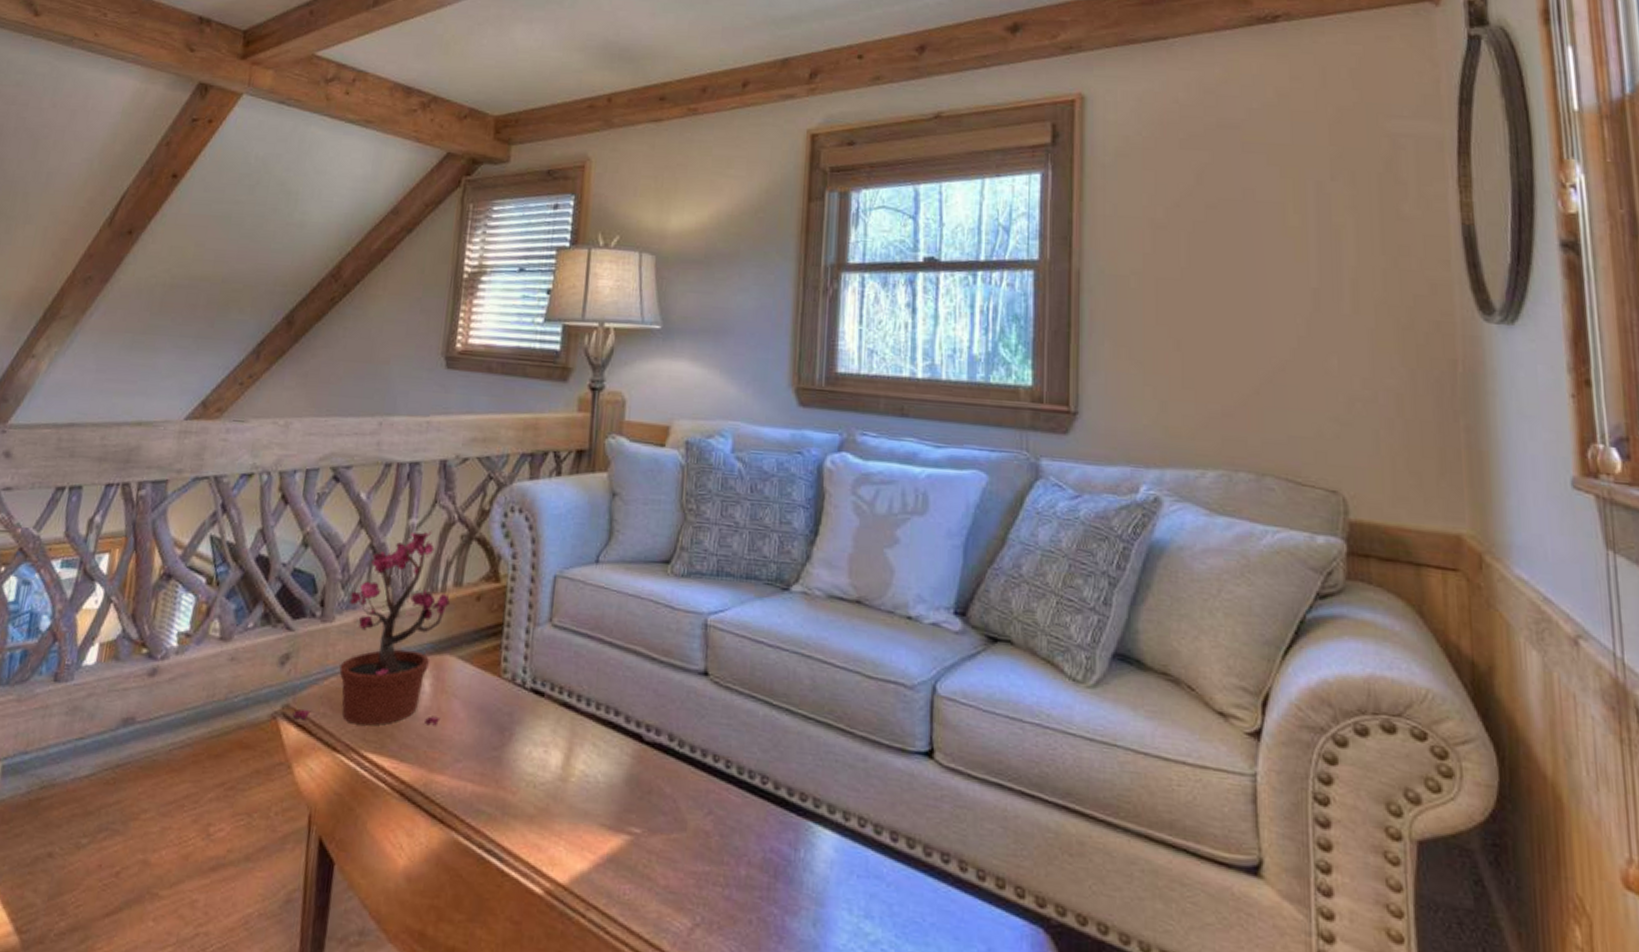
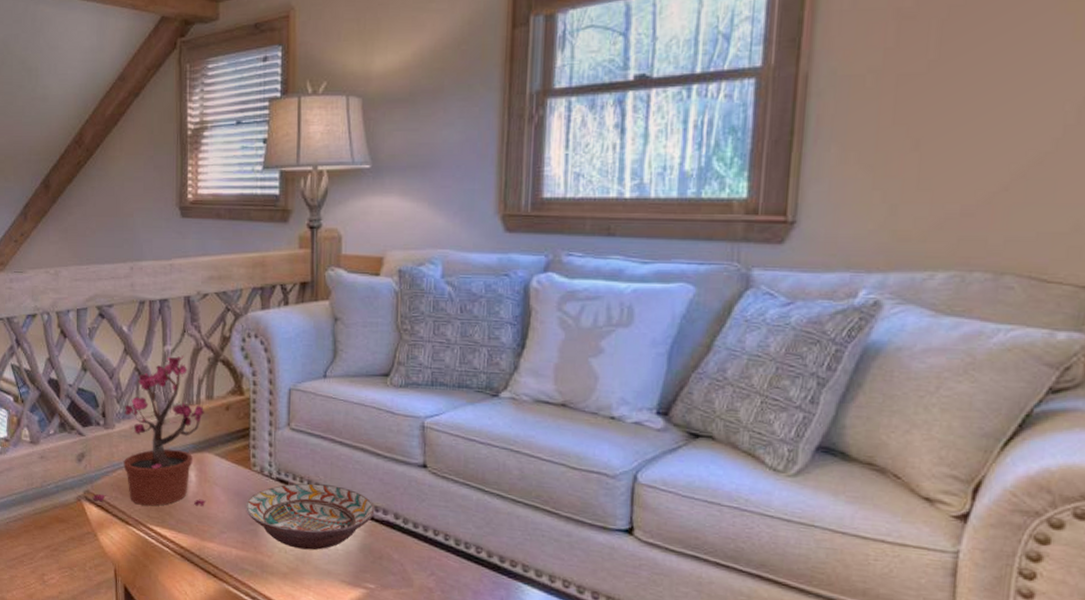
decorative bowl: none [489,694,646,784] -> present [246,483,375,550]

